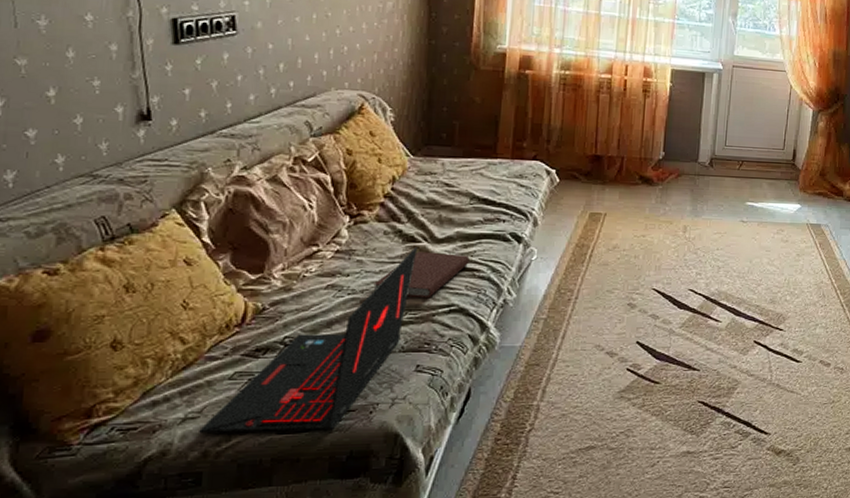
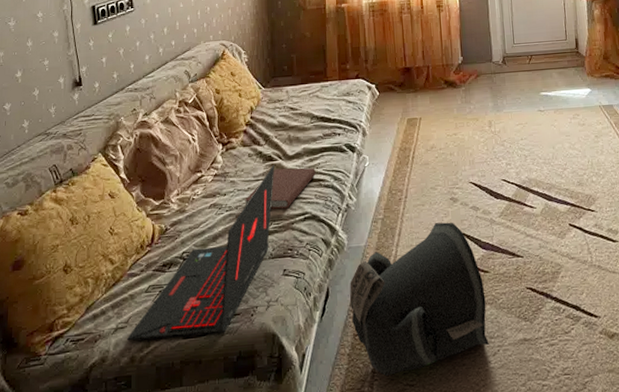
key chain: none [494,328,652,482] -> present [349,222,489,376]

